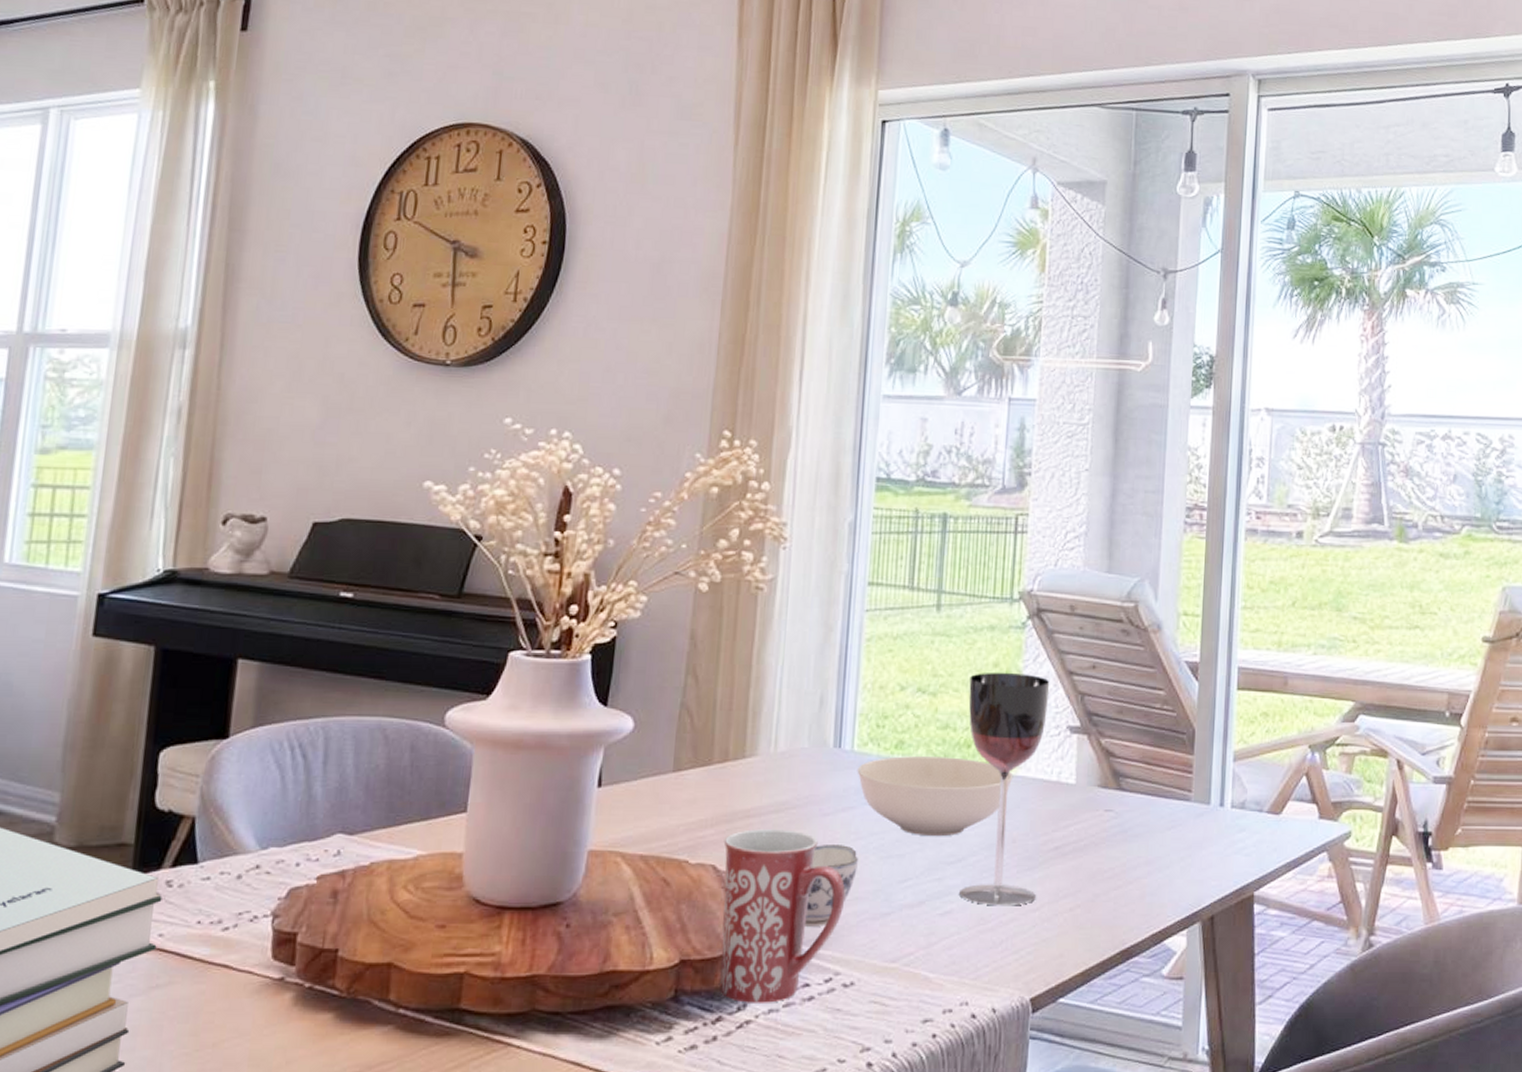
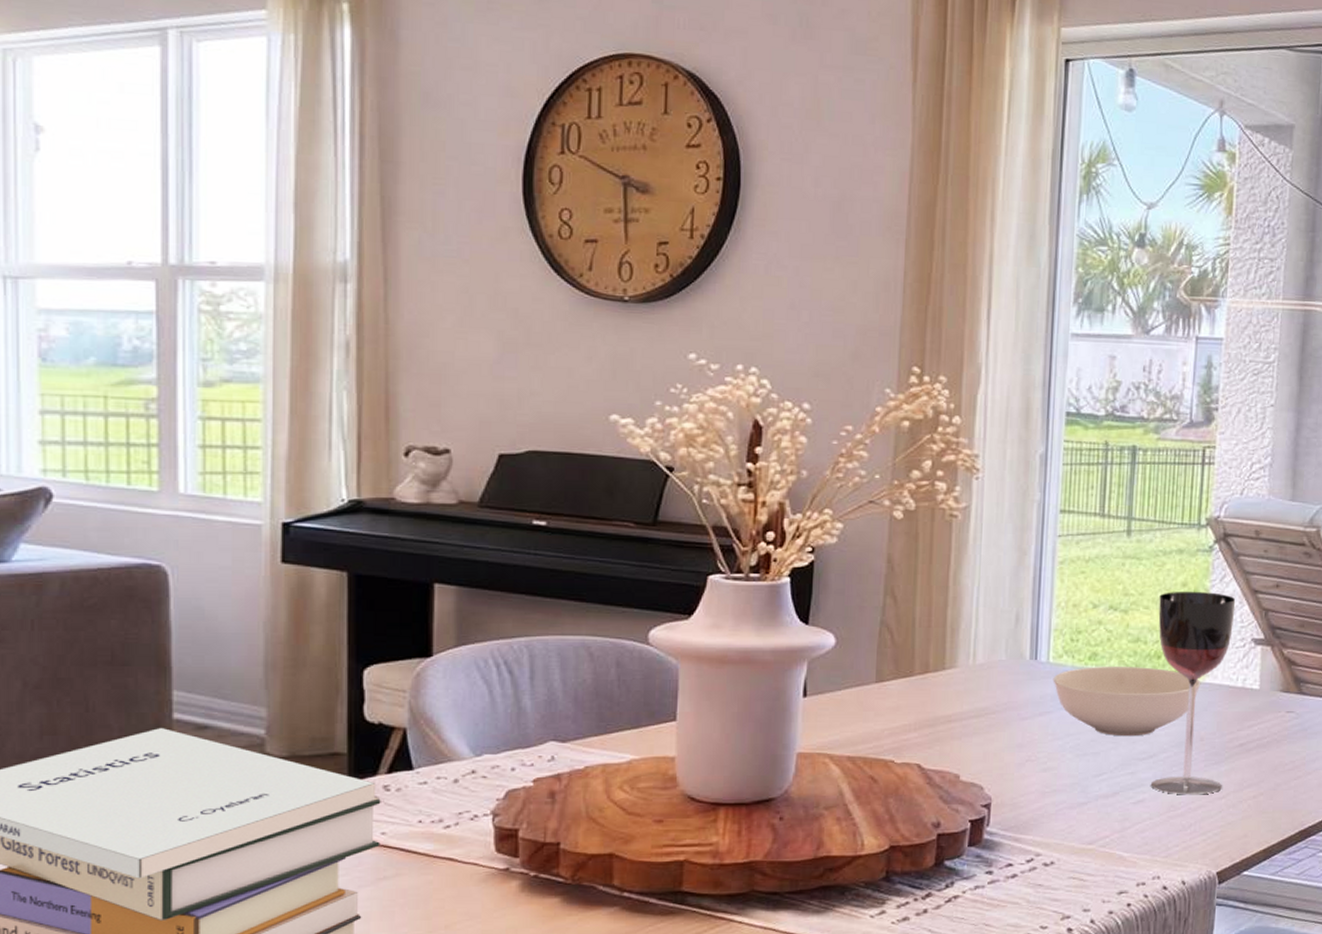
mug: present [720,829,846,1003] -> none [927,732,1045,881]
teacup: present [805,845,859,926] -> none [1007,745,1057,815]

